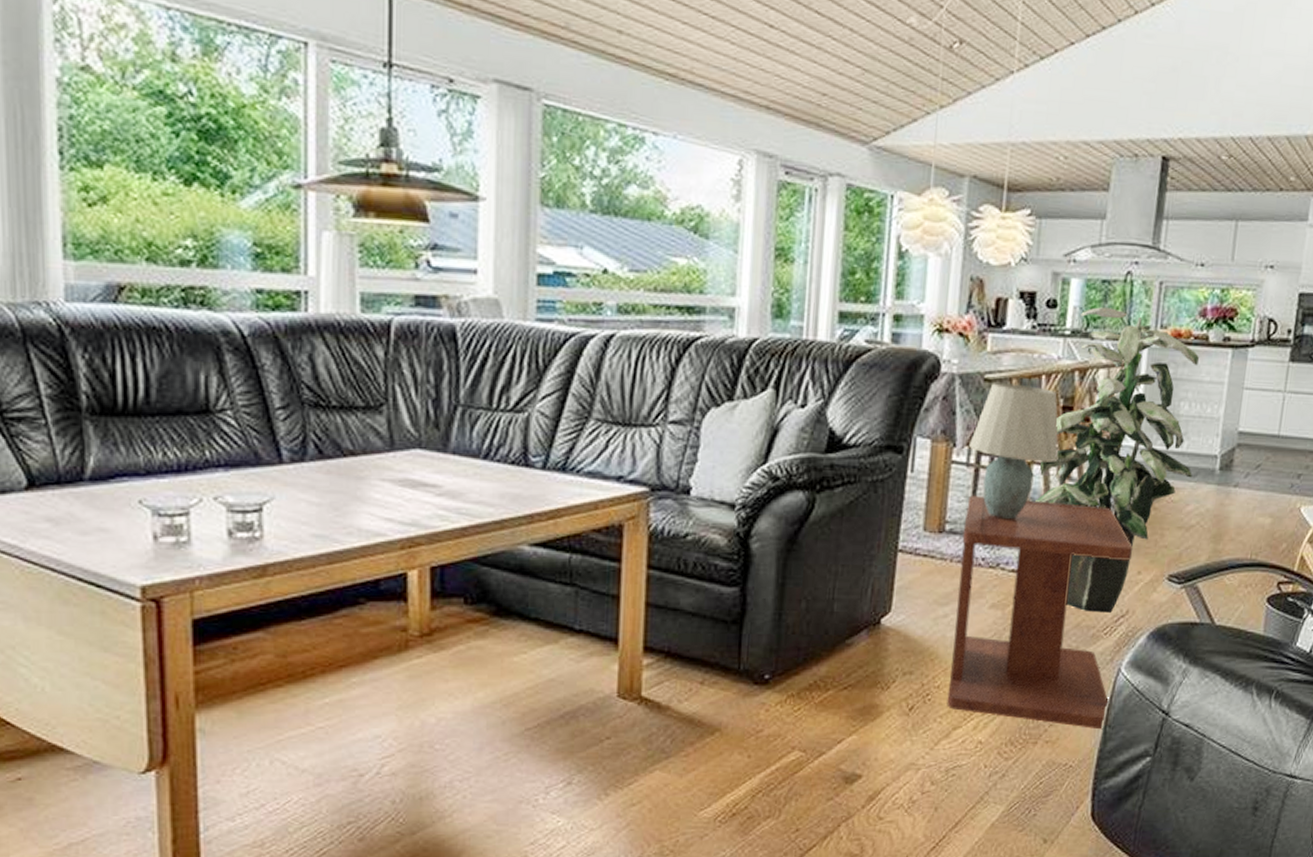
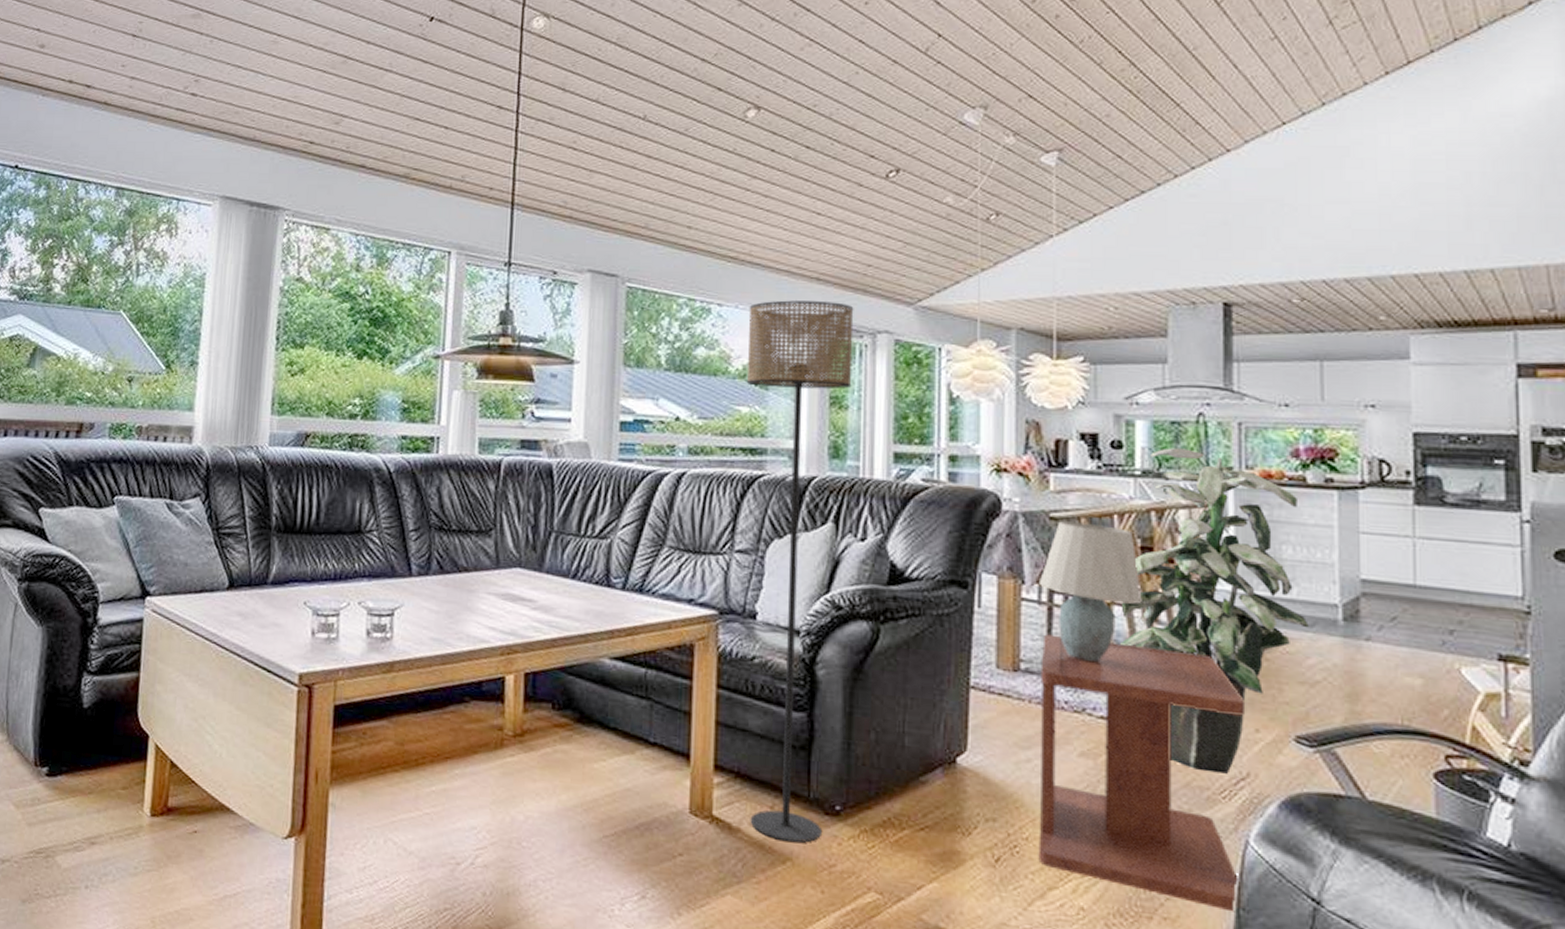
floor lamp: none [679,131,806,714] -> present [746,300,854,843]

